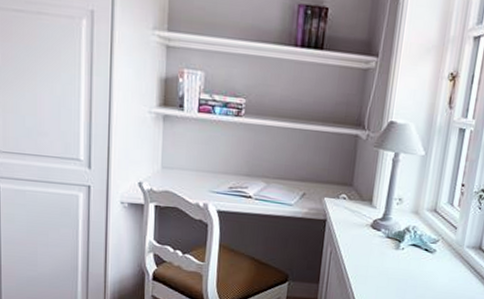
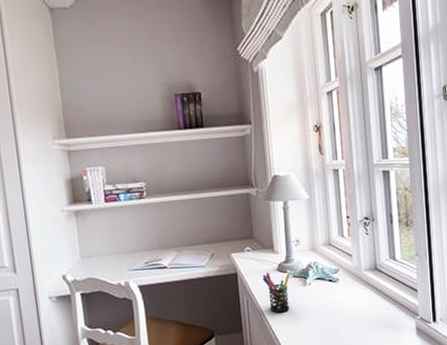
pen holder: none [352,226,384,273] -> present [262,272,290,313]

